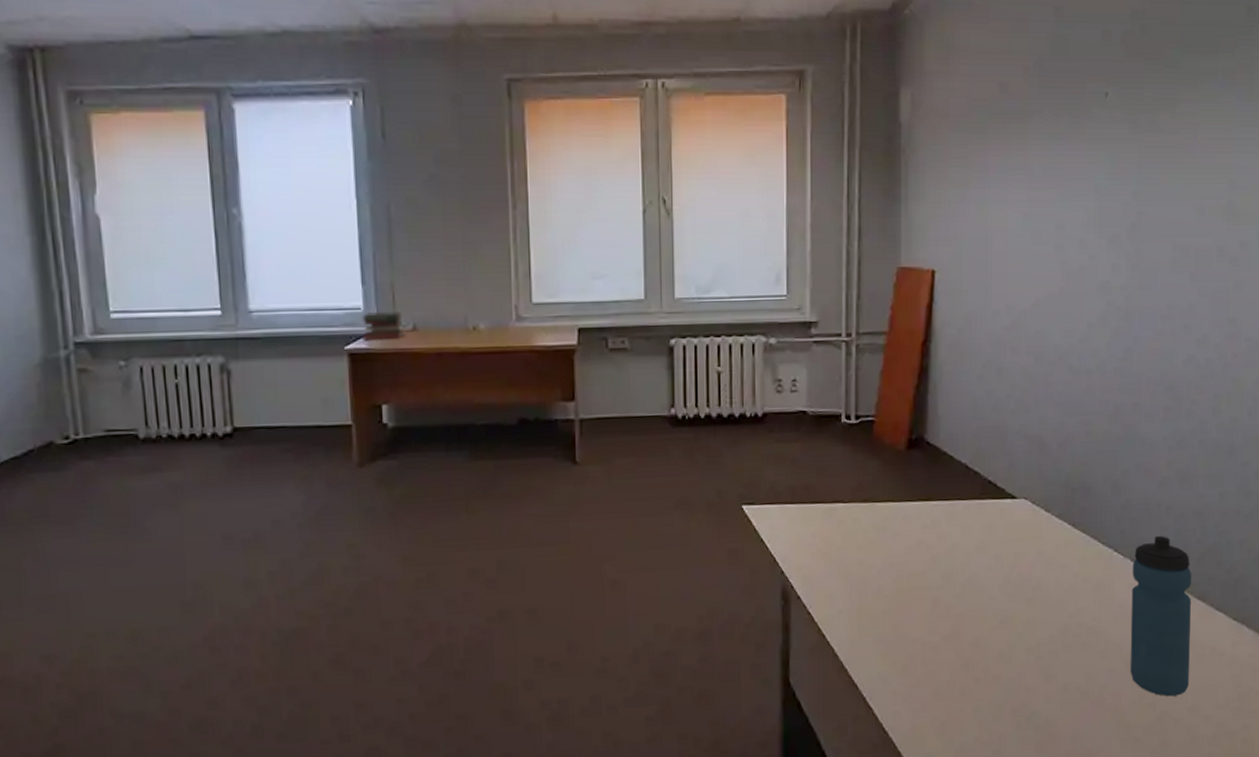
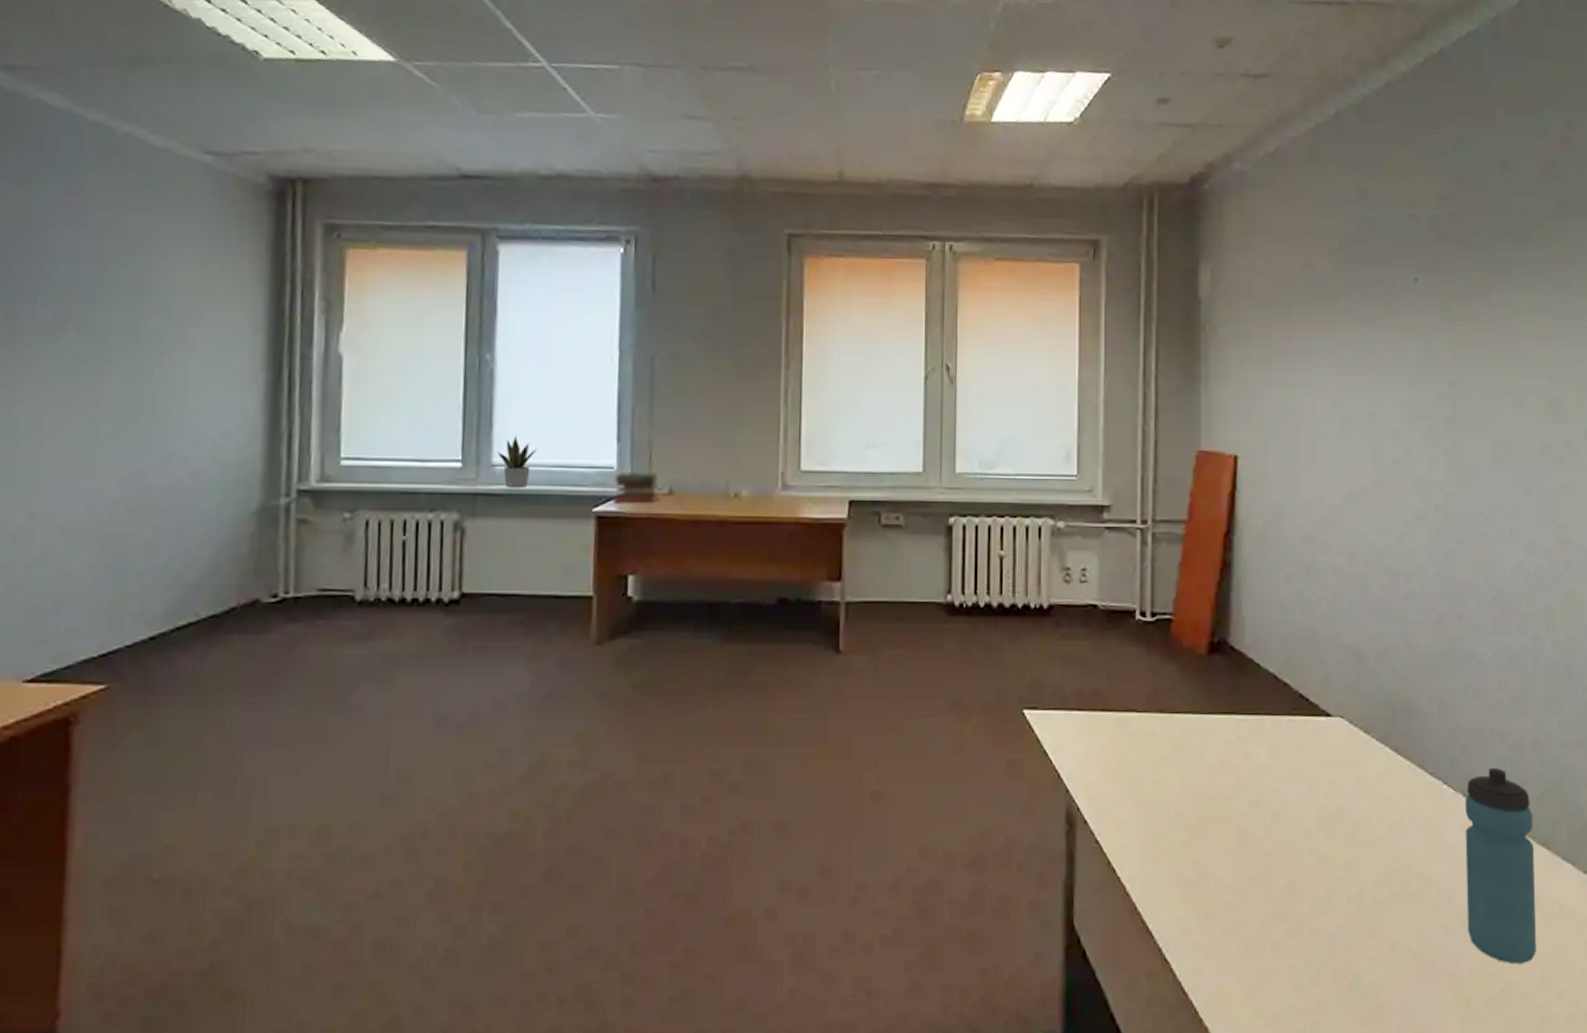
potted plant: none [252,283,289,332] -> present [497,436,537,489]

